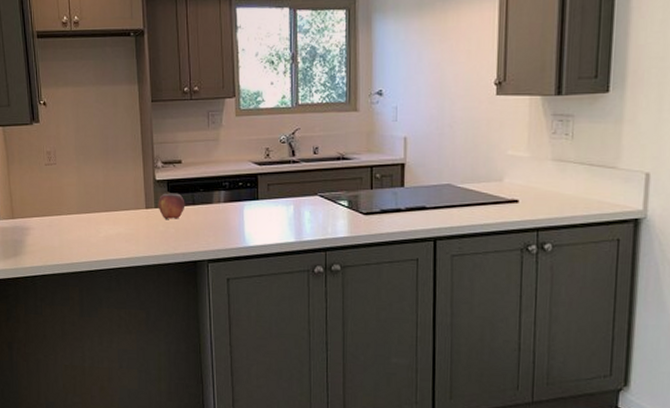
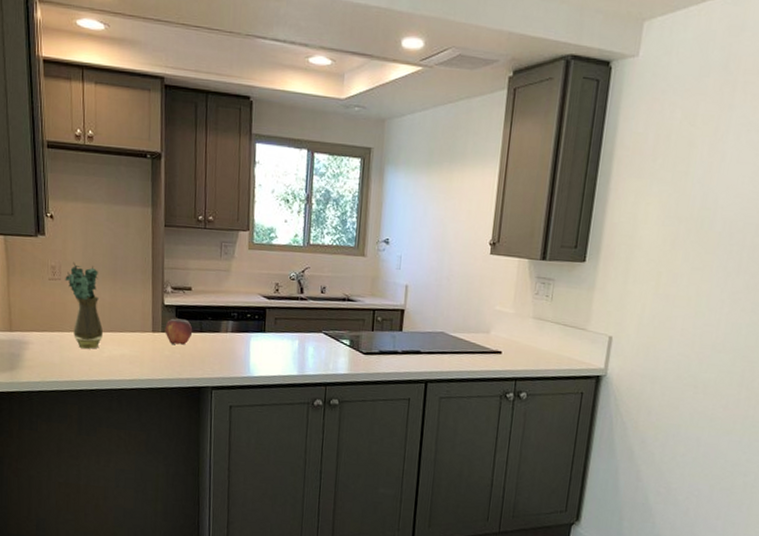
vase: none [60,145,99,230] -> present [65,261,104,349]

